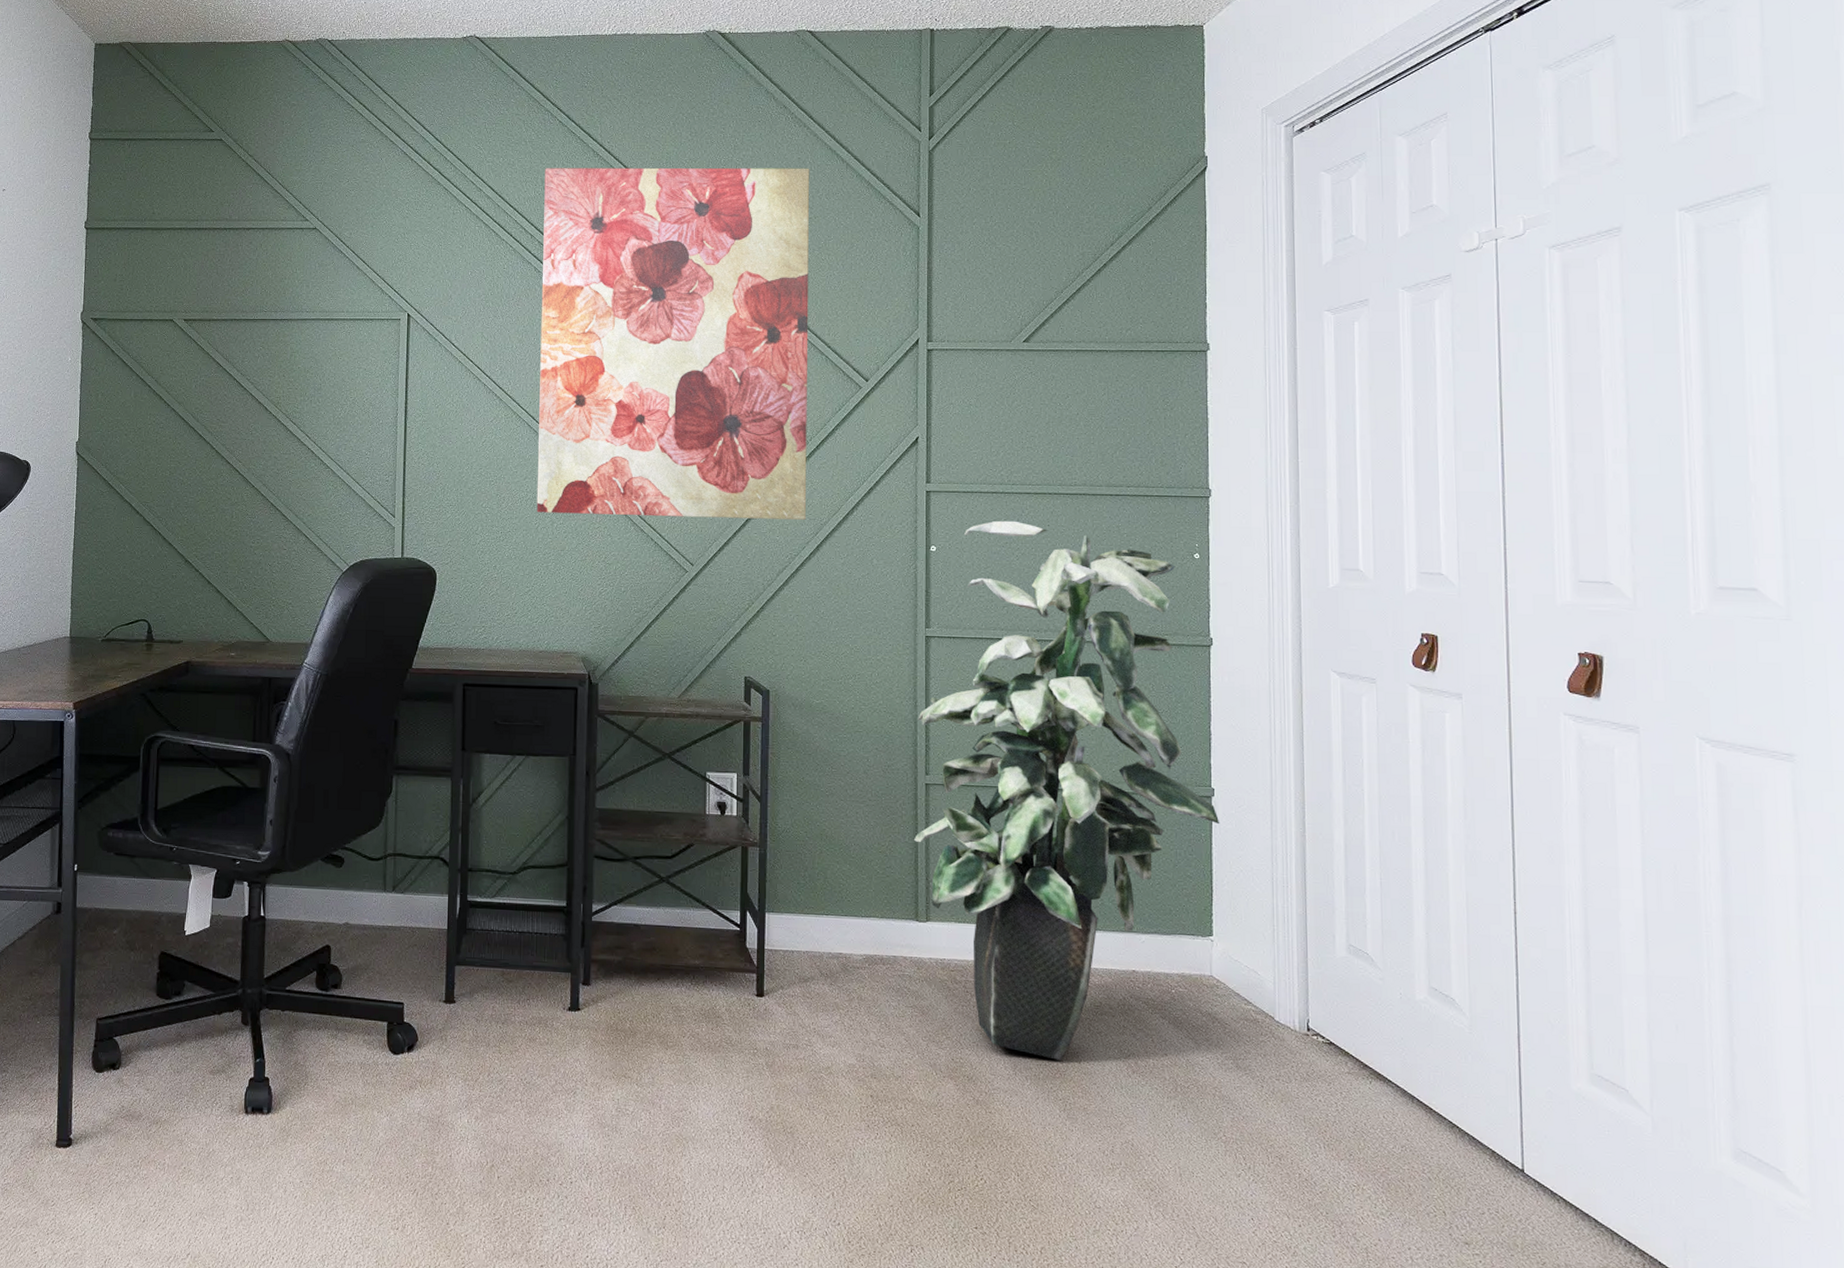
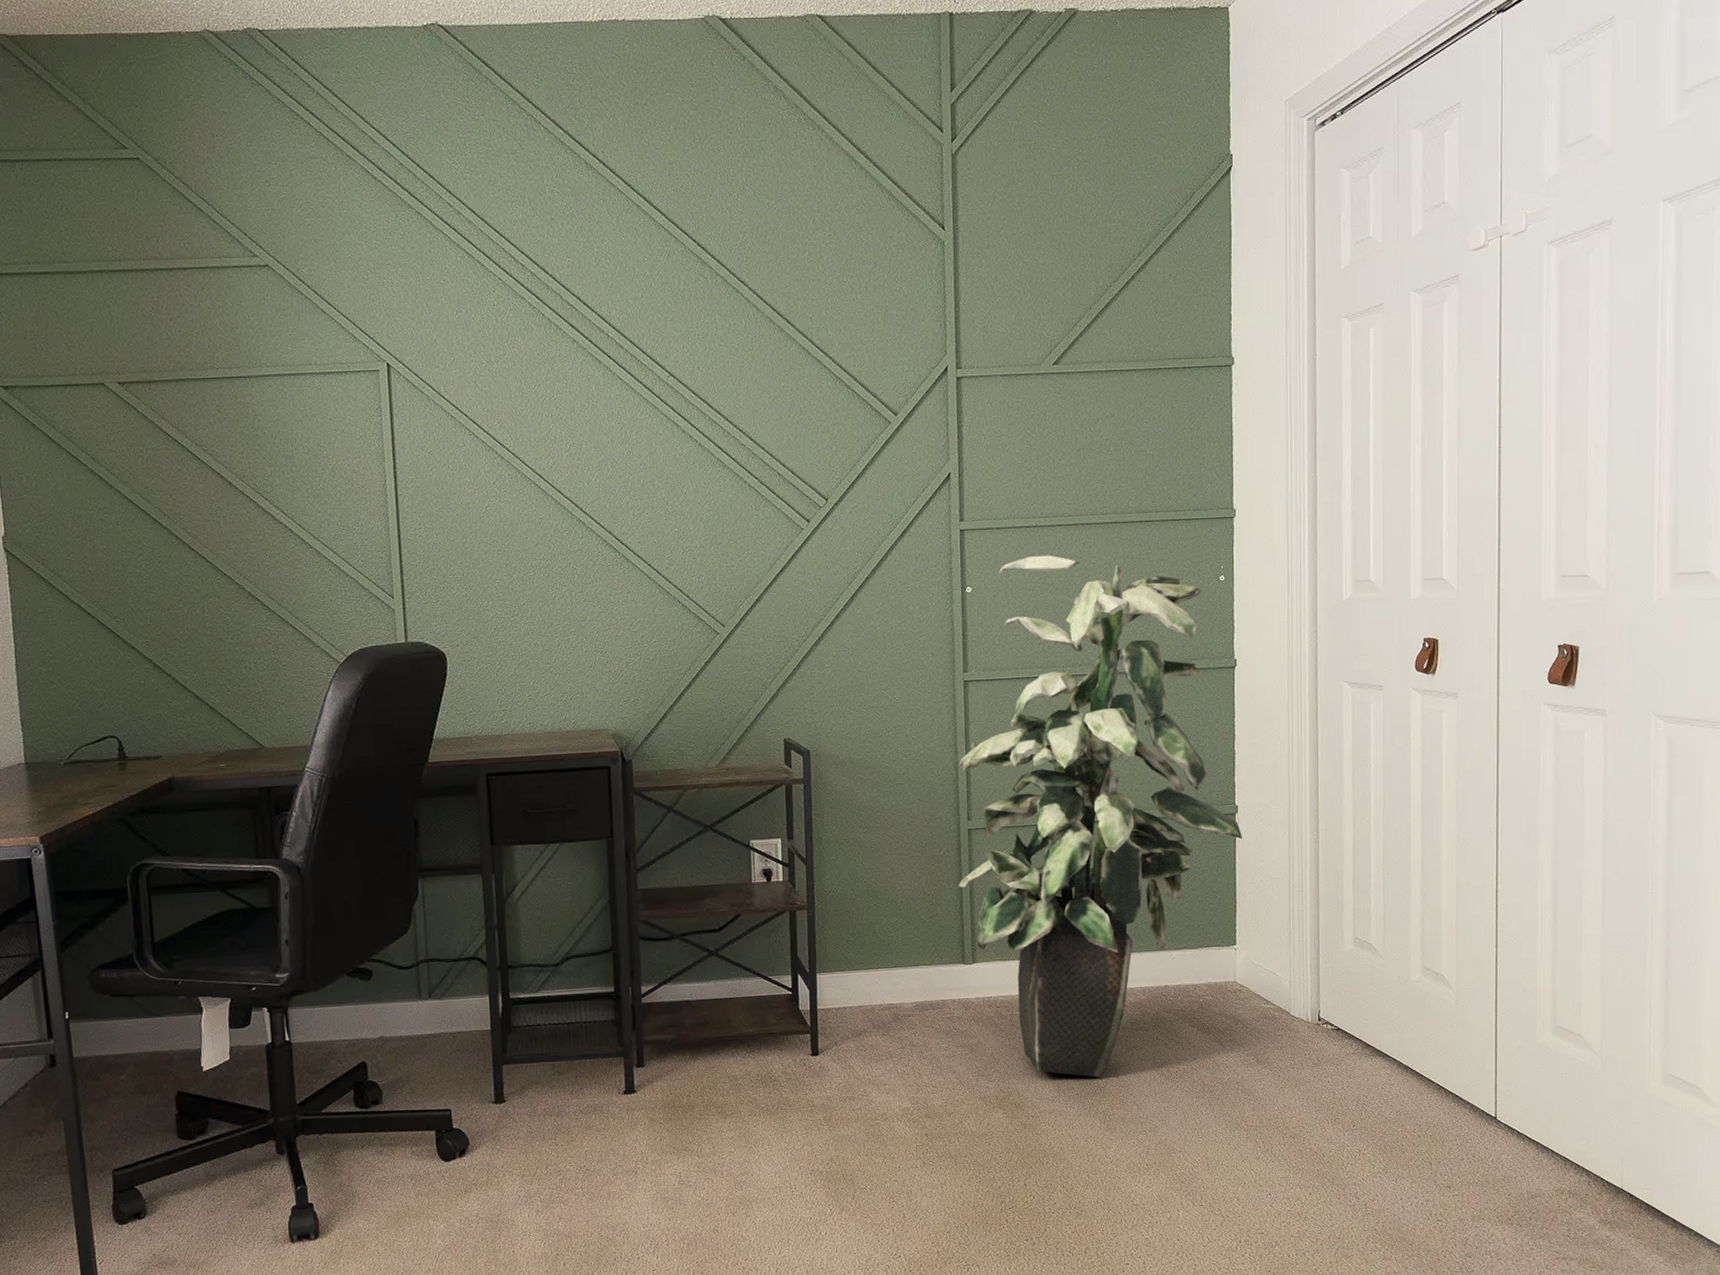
wall art: present [536,167,810,521] -> none [532,177,840,582]

